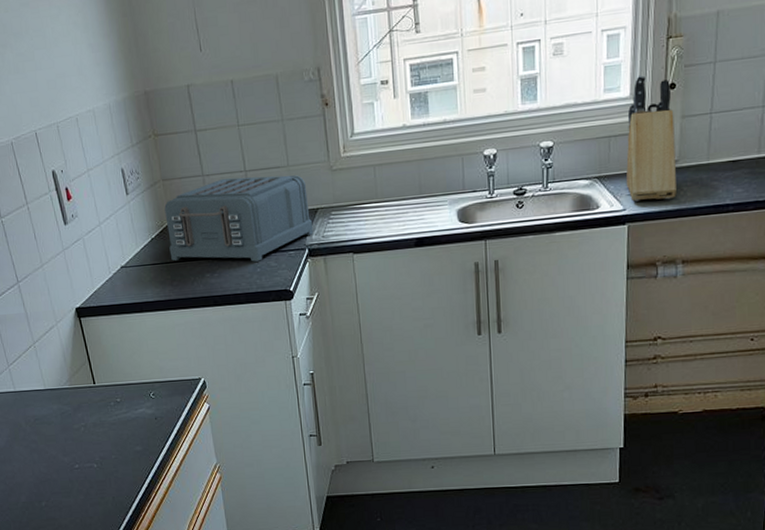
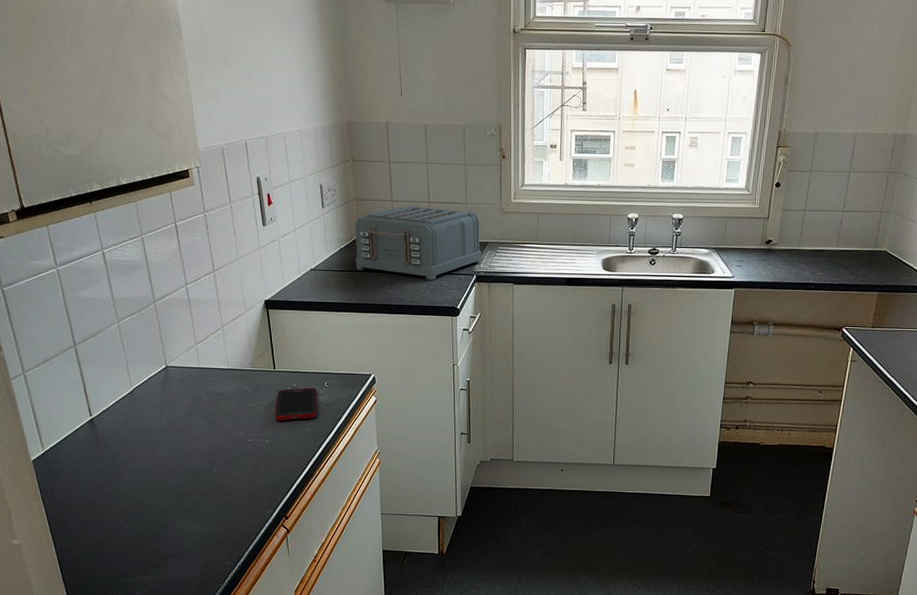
cell phone: none [100,400,146,442] -> present [274,387,317,421]
knife block: present [625,75,676,202] -> none [736,173,777,274]

